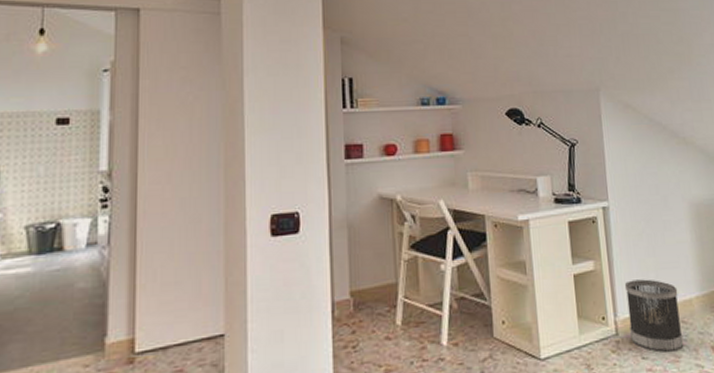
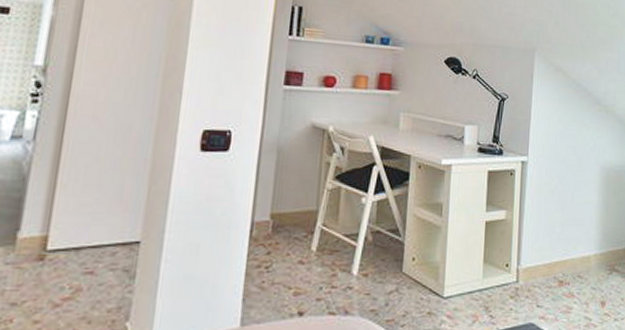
wastebasket: present [624,279,684,352] -> none [529,233,579,302]

